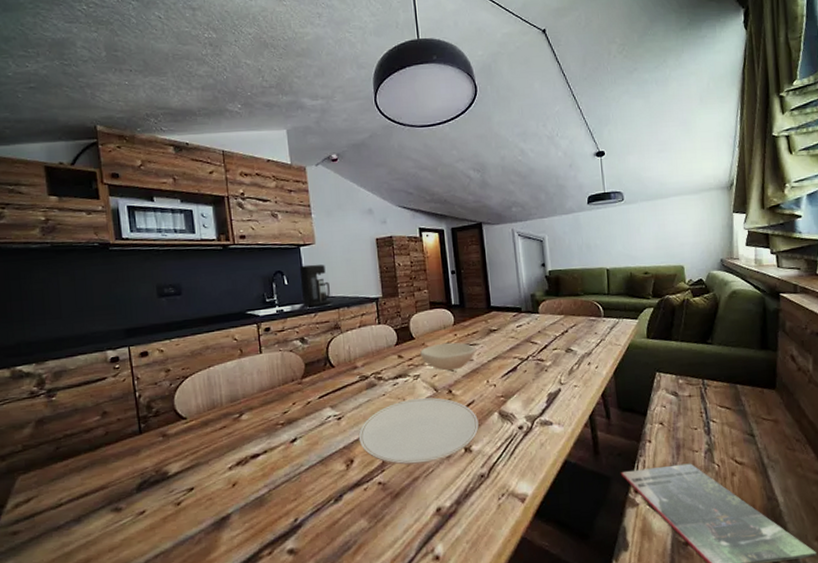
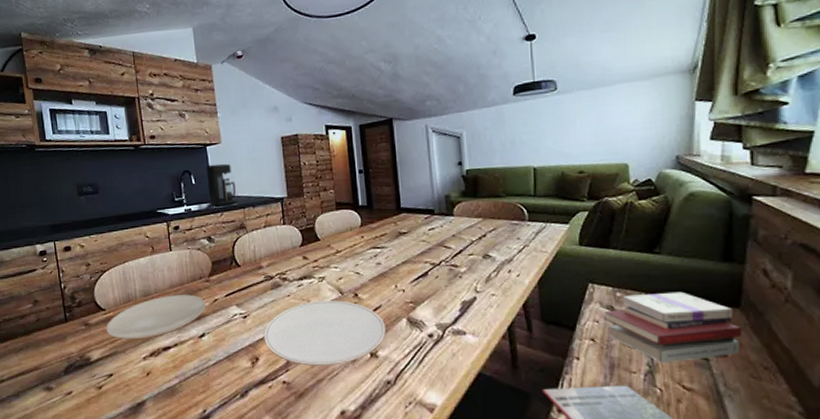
plate: none [187,398,299,449] -> present [106,294,206,339]
bowl: present [420,342,477,371] -> none [326,244,385,274]
books: none [670,376,779,442] -> present [604,291,743,364]

